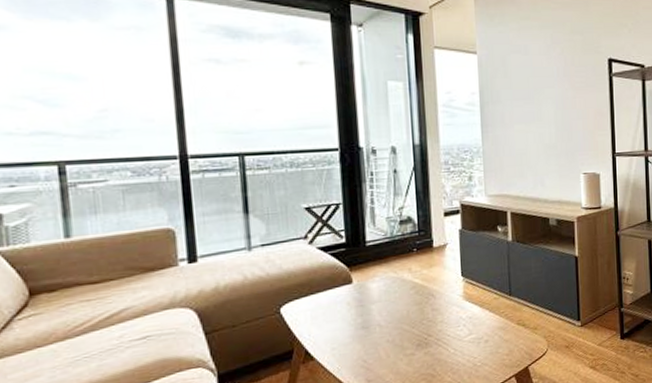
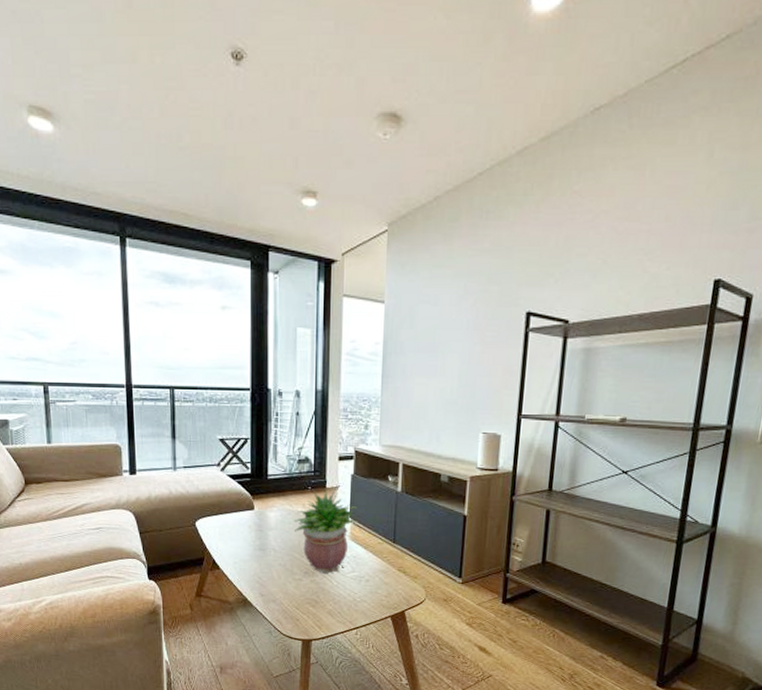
potted plant: none [399,250,469,343] -> present [293,491,358,574]

